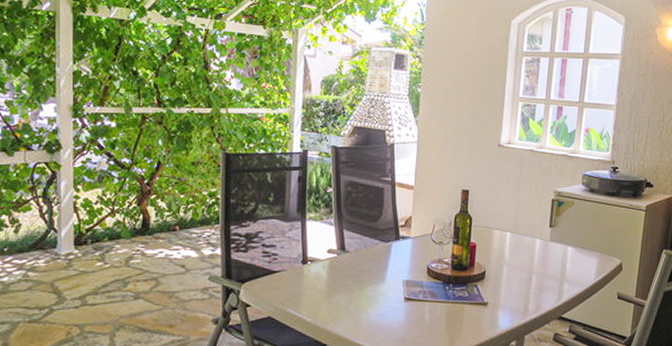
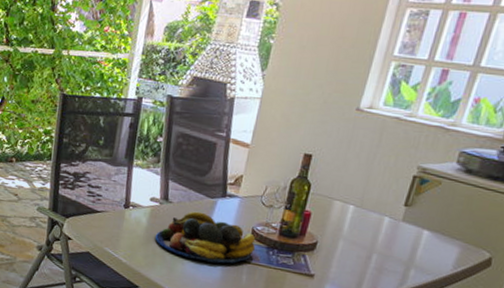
fruit bowl: none [337,257,432,307] -> present [155,211,256,264]

